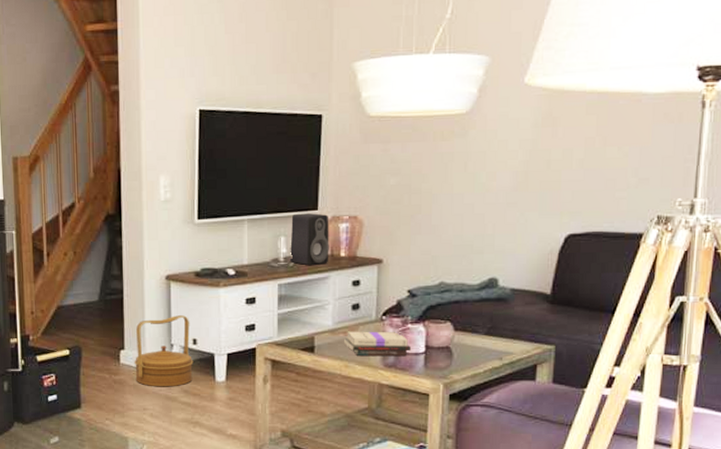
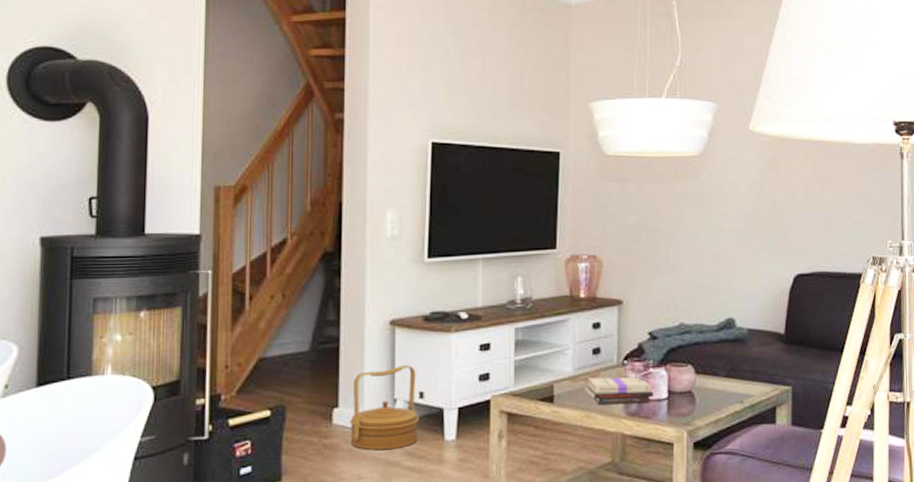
speaker: present [290,213,329,266] -> none [527,252,568,308]

